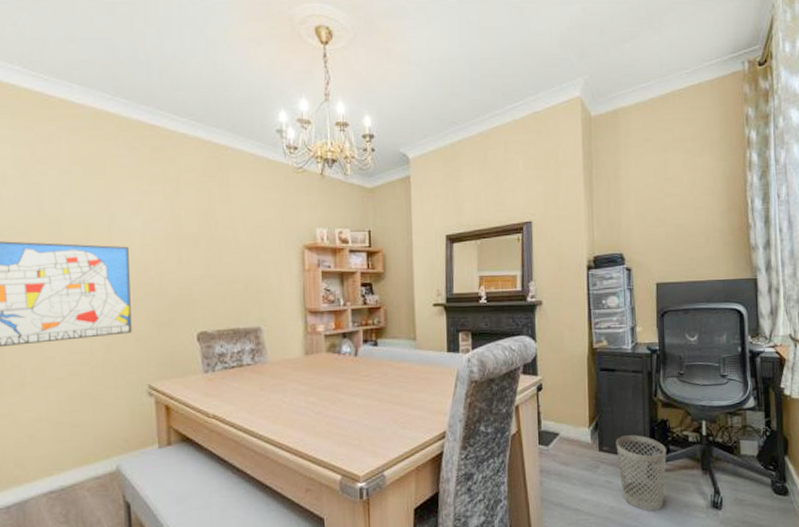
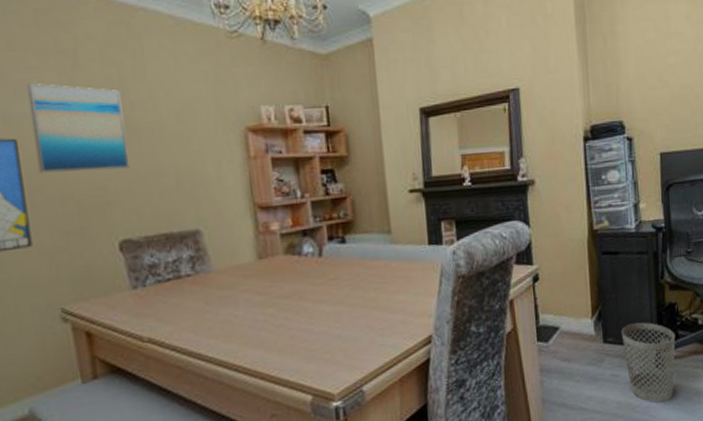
wall art: none [139,203,211,275] -> present [26,82,130,173]

